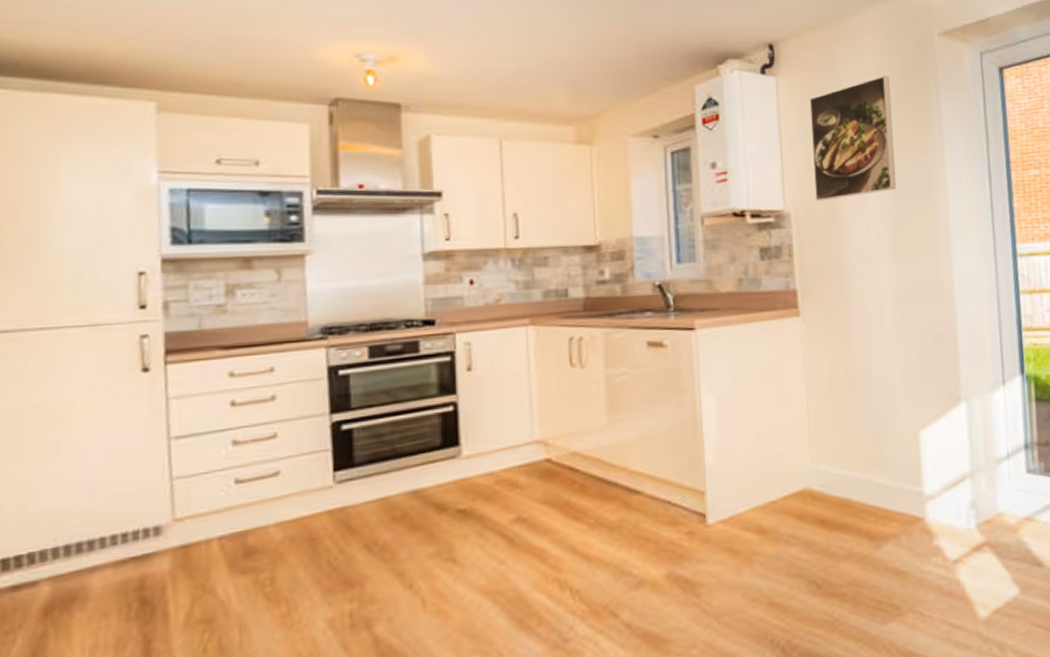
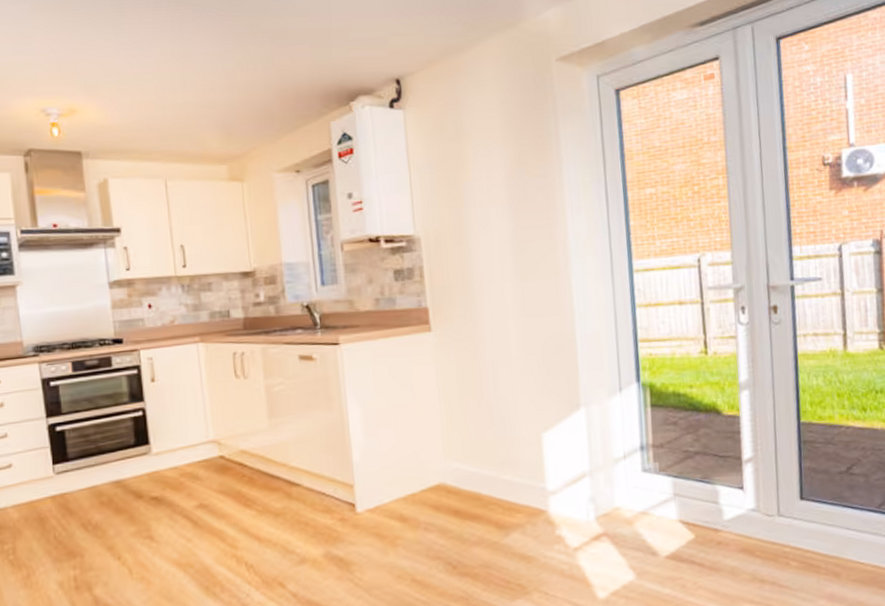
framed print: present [809,76,897,201] -> none [434,103,518,226]

